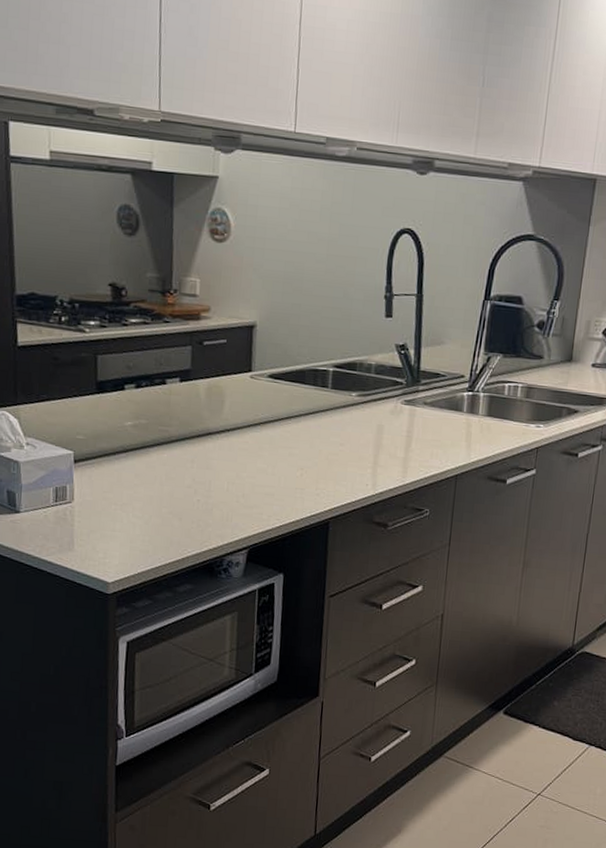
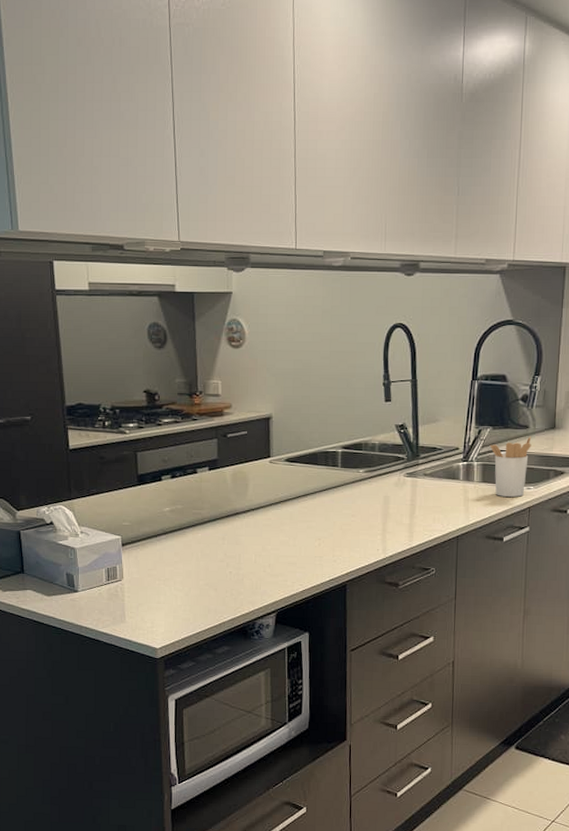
utensil holder: none [498,368,546,435] -> present [489,436,532,497]

